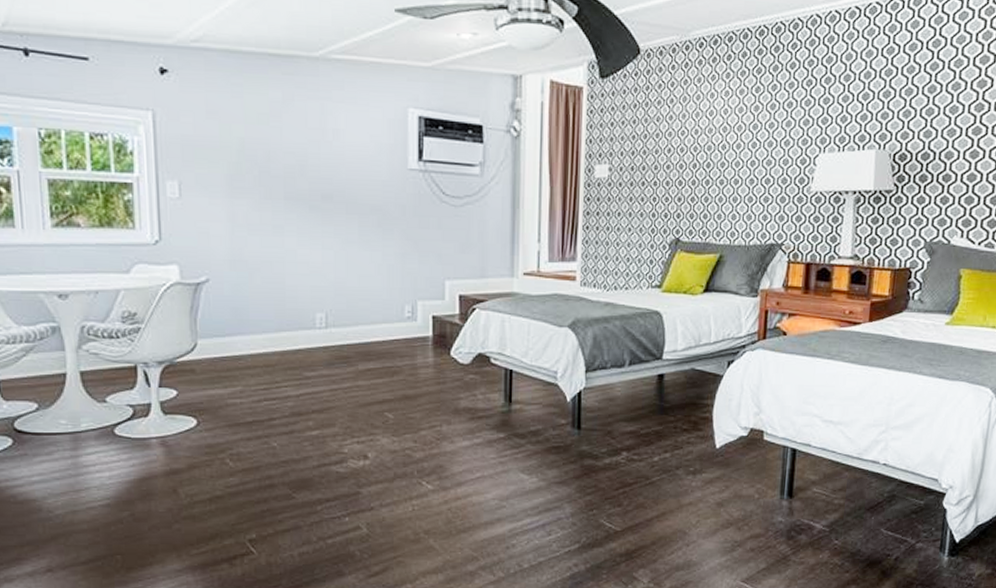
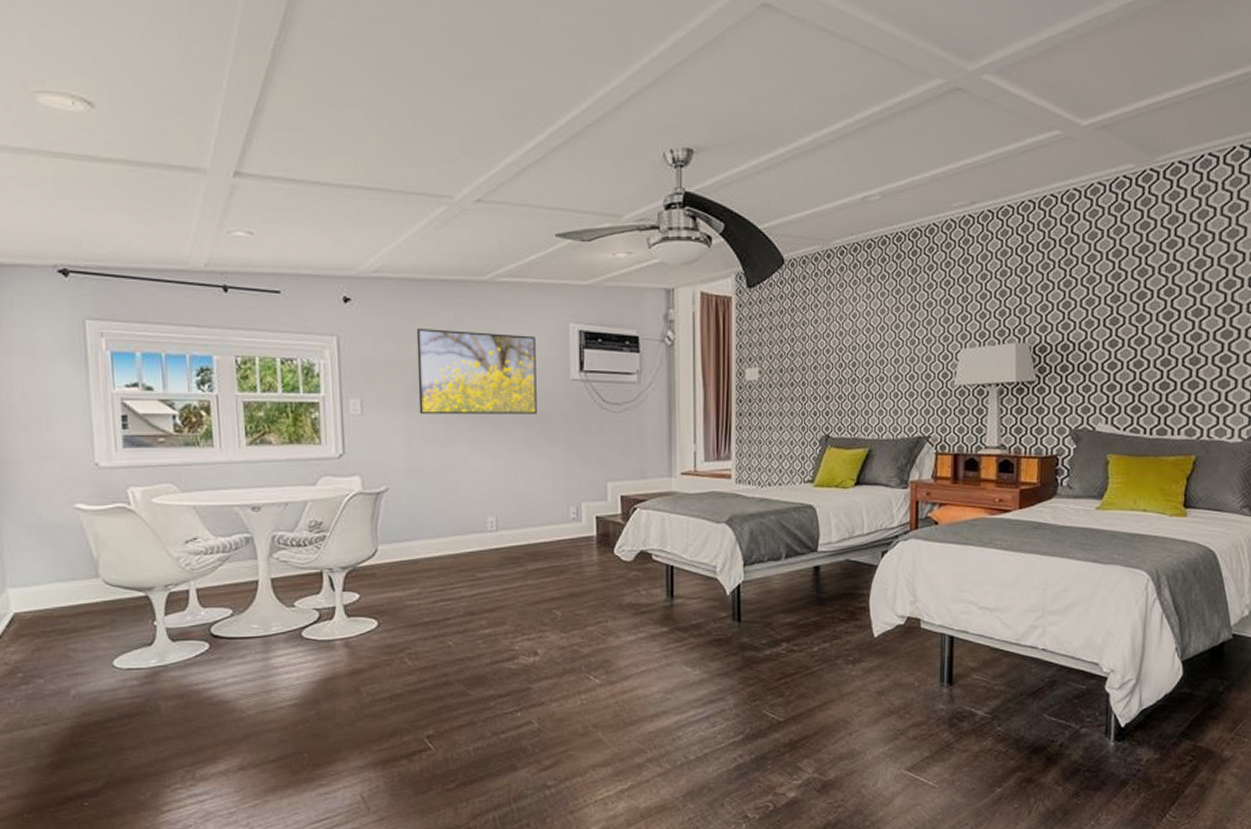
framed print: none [241,105,371,205] -> present [416,327,537,415]

